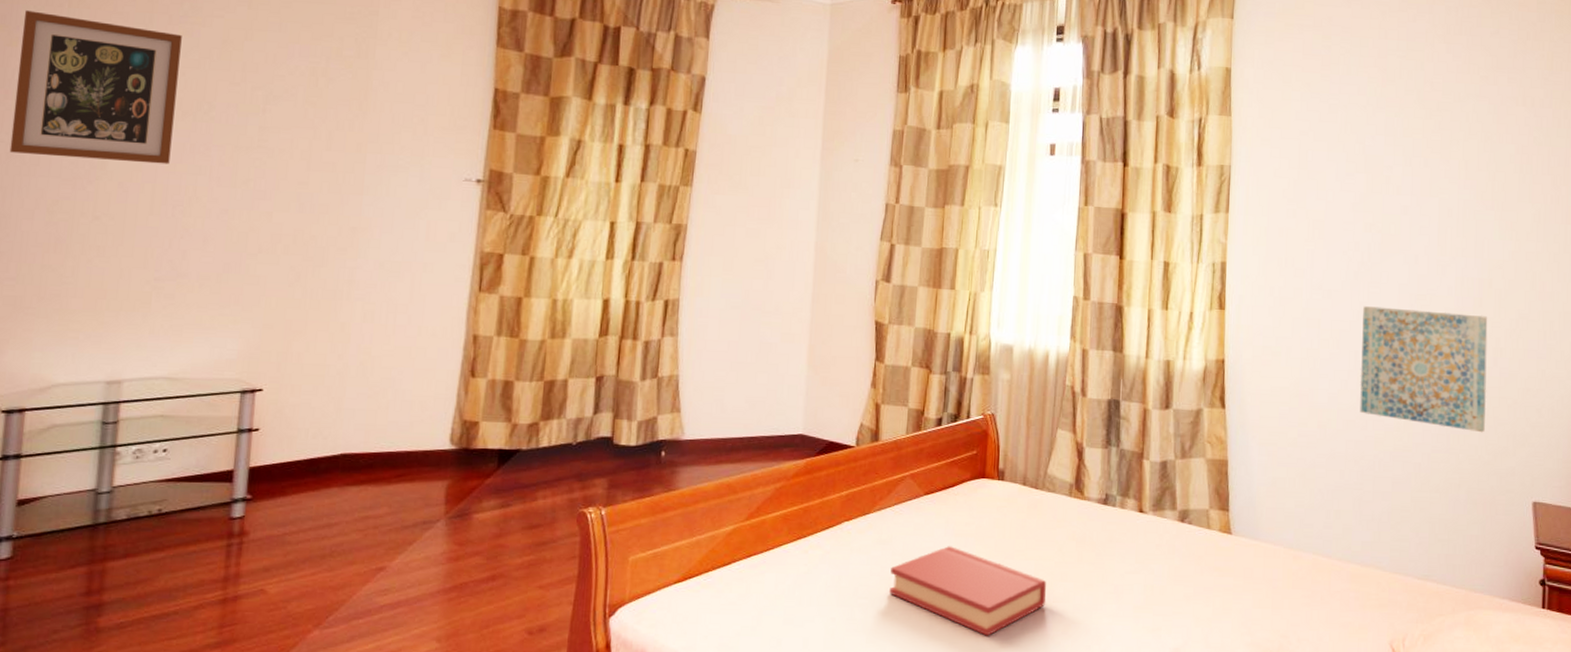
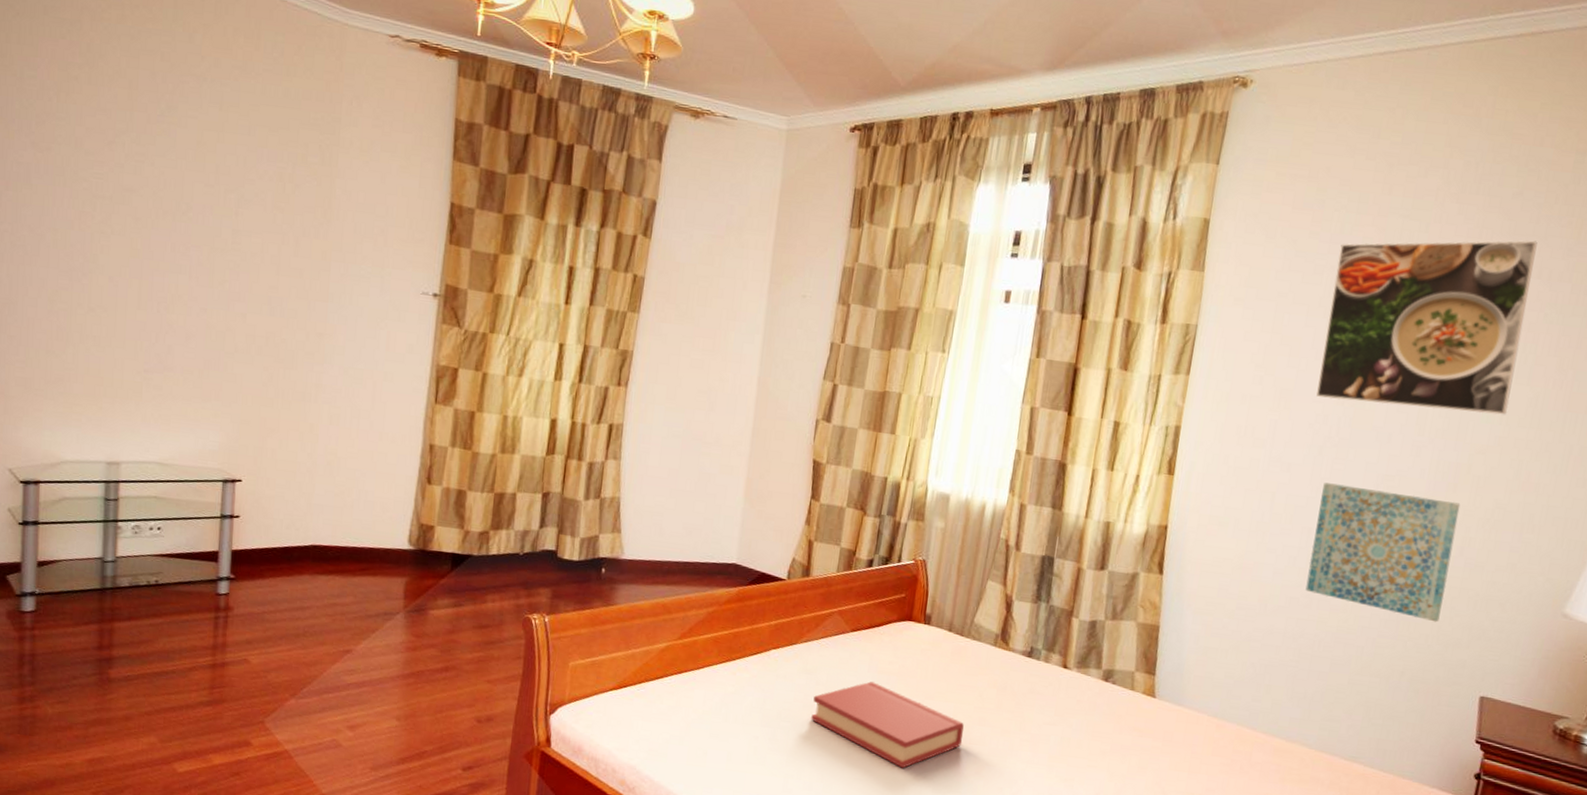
wall art: present [9,10,182,165] -> none [13,103,160,262]
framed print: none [1346,73,1518,231] -> present [1316,240,1537,415]

